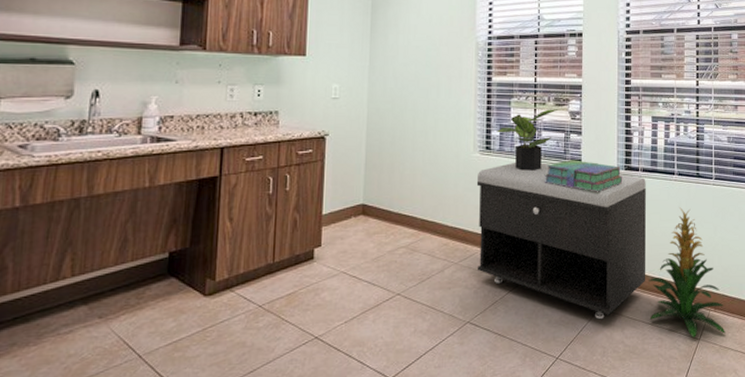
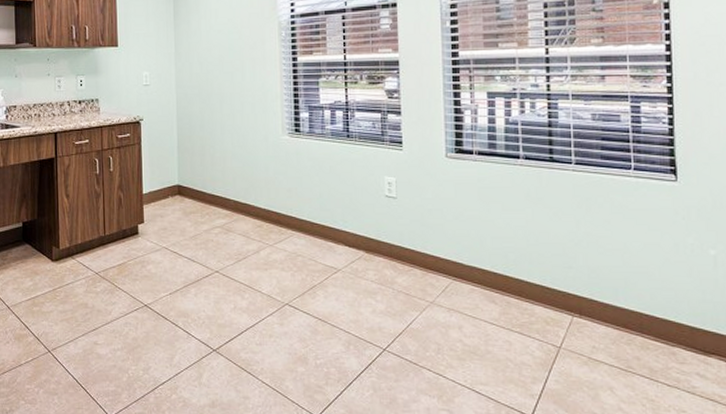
storage bench: present [476,163,646,320] -> none [287,145,488,314]
potted plant: present [496,109,559,171] -> none [304,88,373,154]
stack of books: present [544,160,623,192] -> none [360,142,454,177]
indoor plant: present [649,207,725,338] -> none [490,196,596,345]

